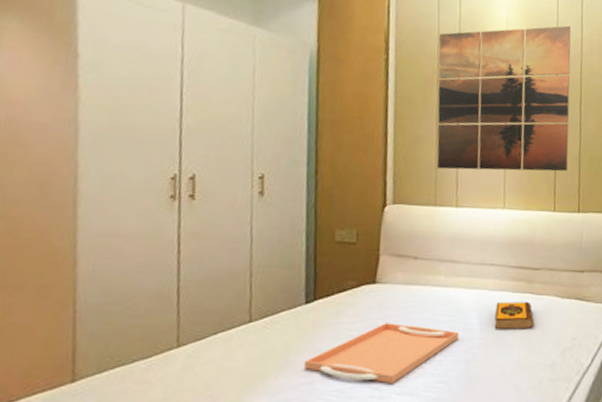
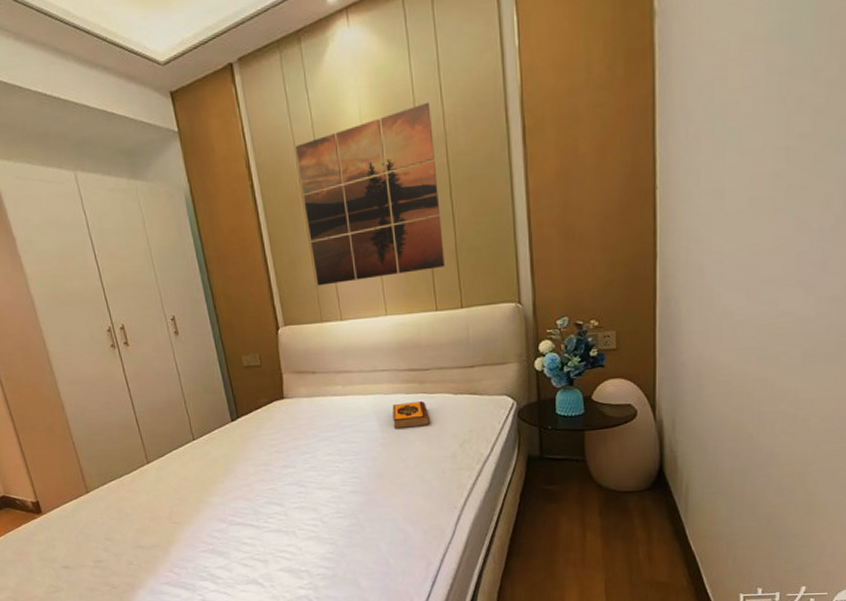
serving tray: present [303,323,460,384] -> none [241,431,364,482]

